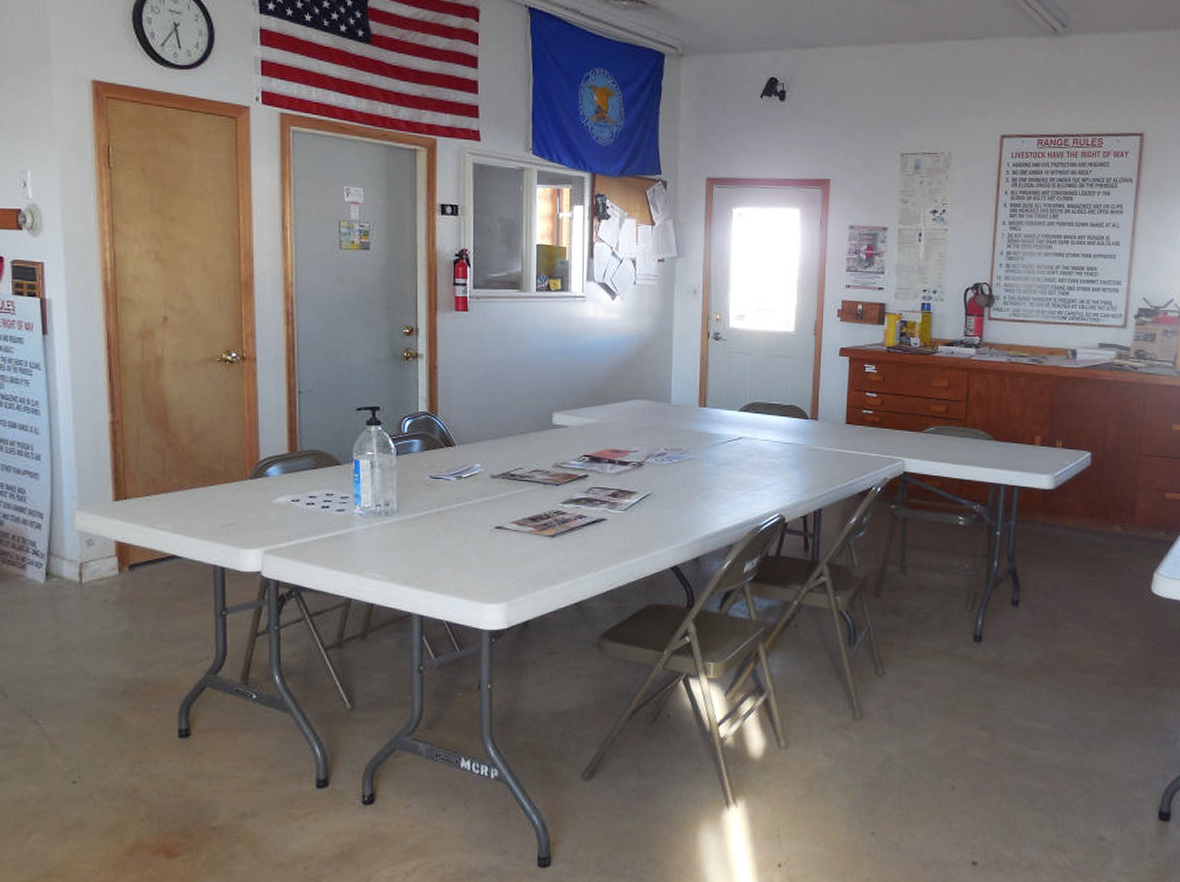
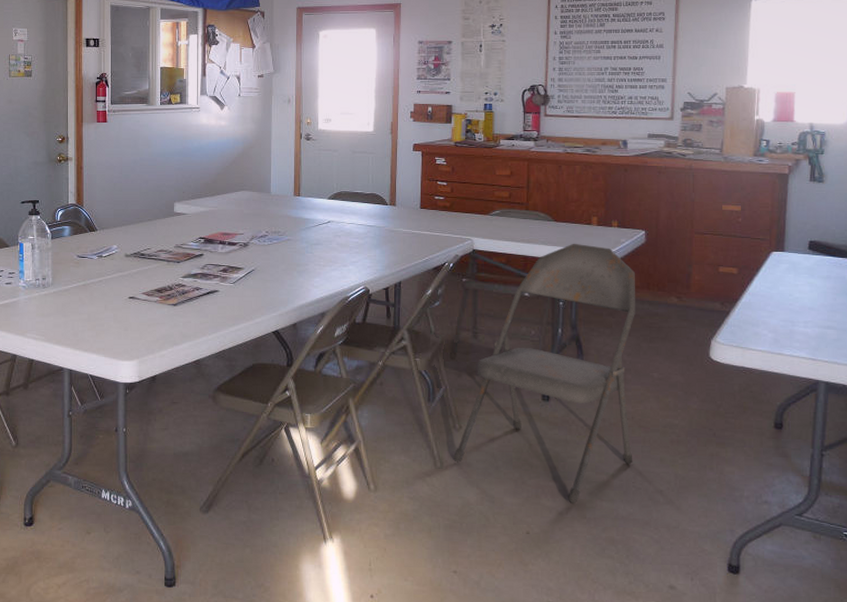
folding chair: none [875,465,1078,755] -> present [453,243,635,505]

